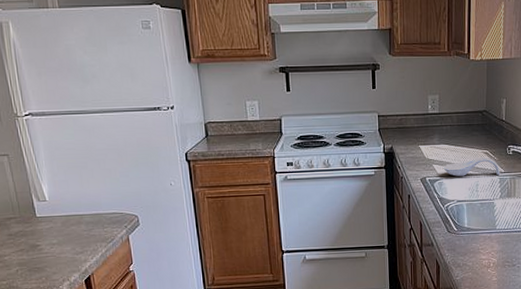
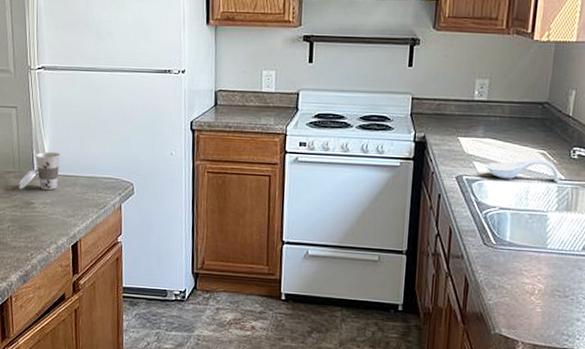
cup: none [22,194,62,234] -> present [19,151,61,191]

